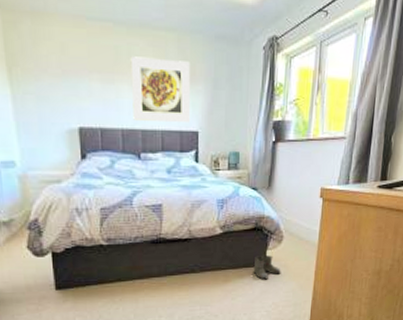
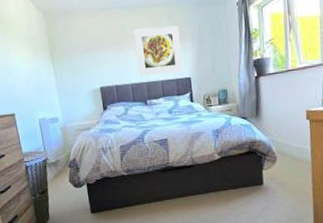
boots: present [253,254,281,280] -> none [252,174,279,198]

